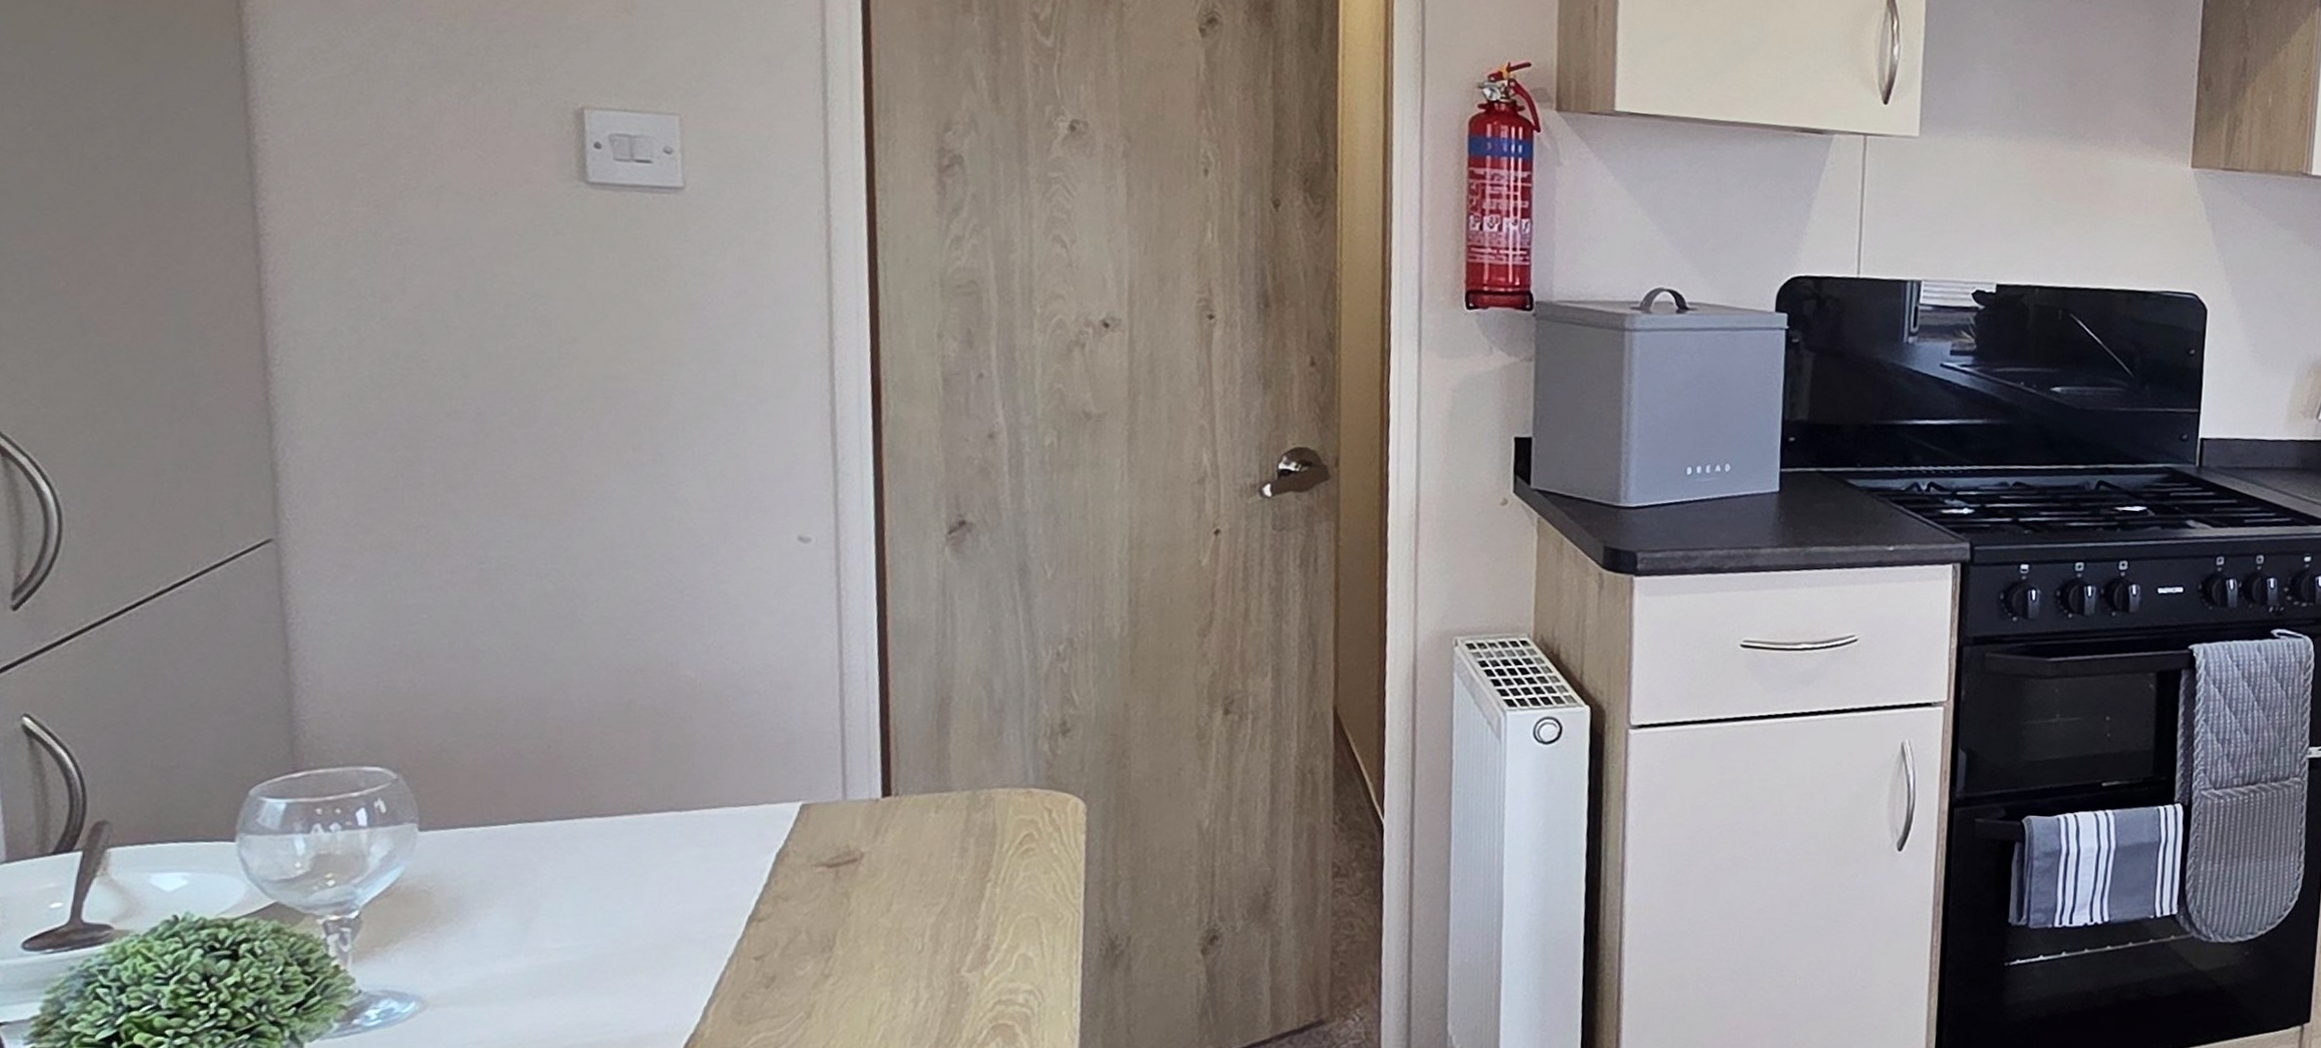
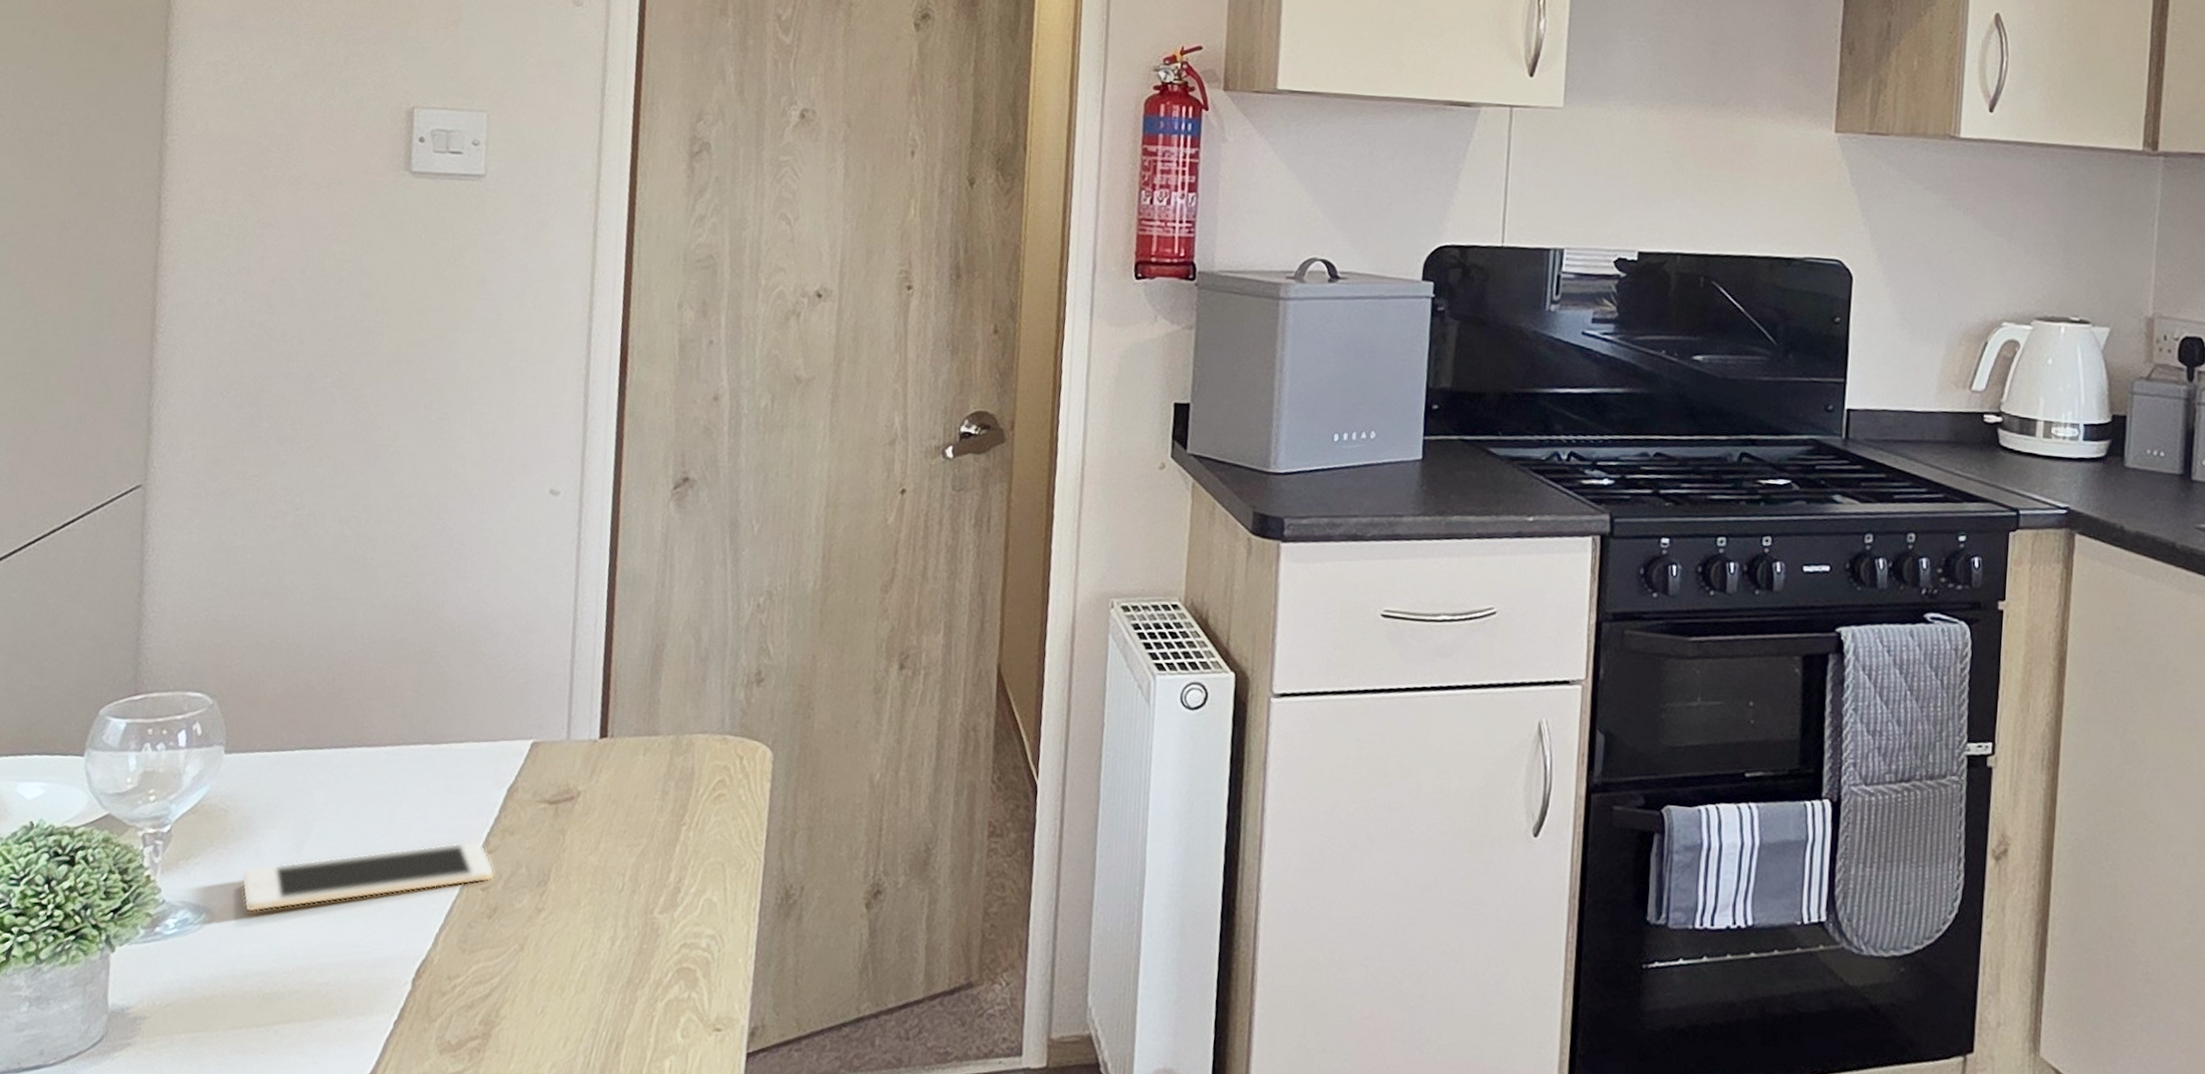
cell phone: none [455,908,769,998] -> present [240,840,495,913]

